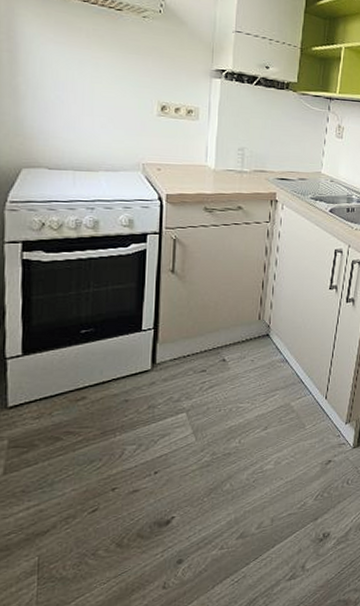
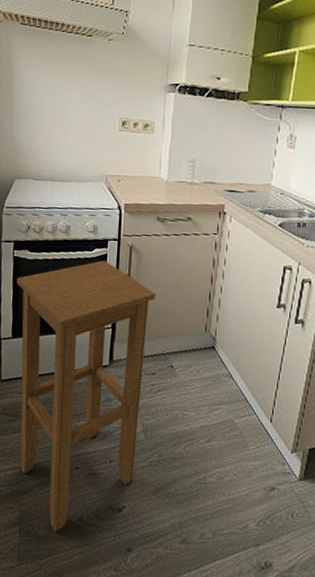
stool: none [27,256,205,567] -> present [17,260,156,532]

